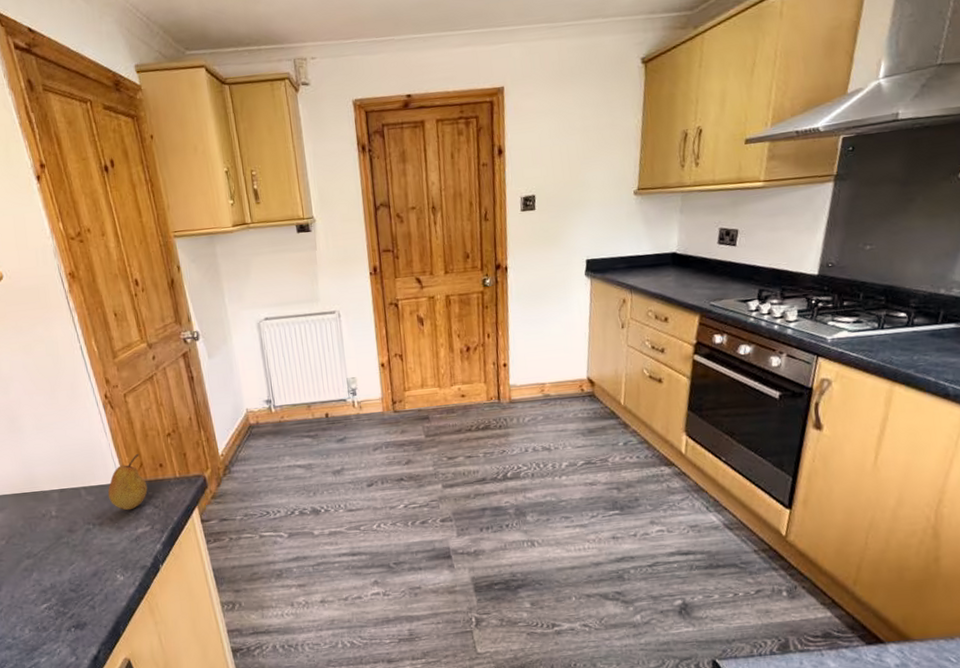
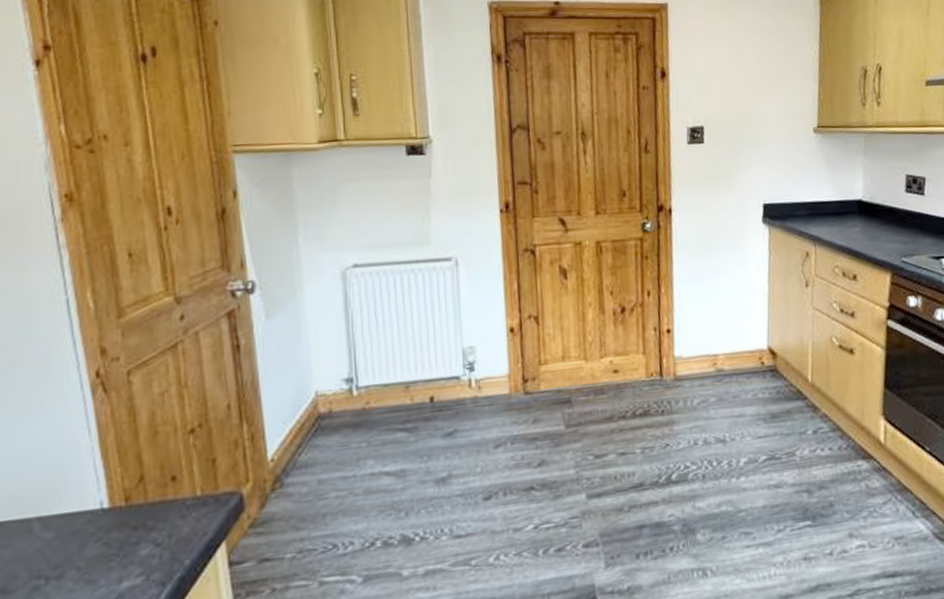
fruit: present [107,453,148,511] -> none [78,460,147,553]

